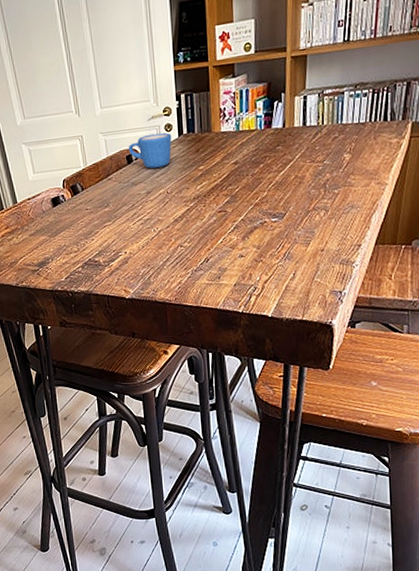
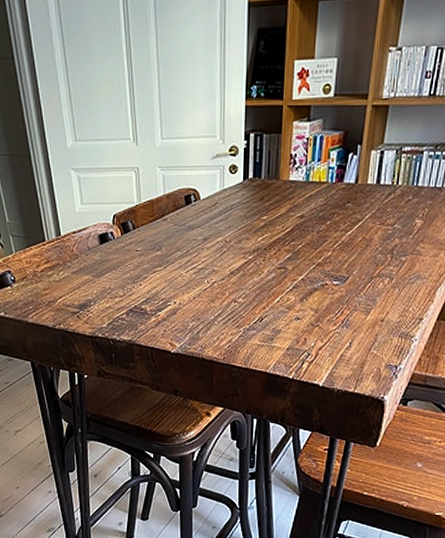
mug: present [128,132,172,169] -> none [187,174,236,212]

